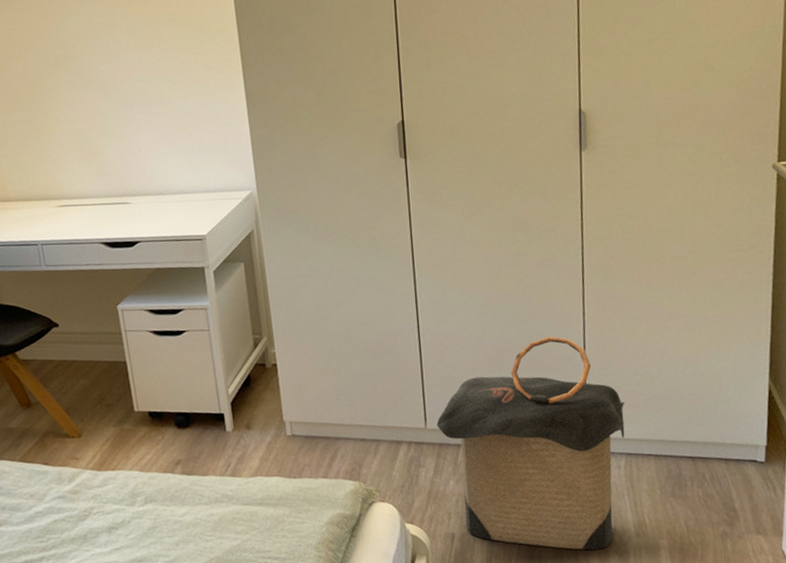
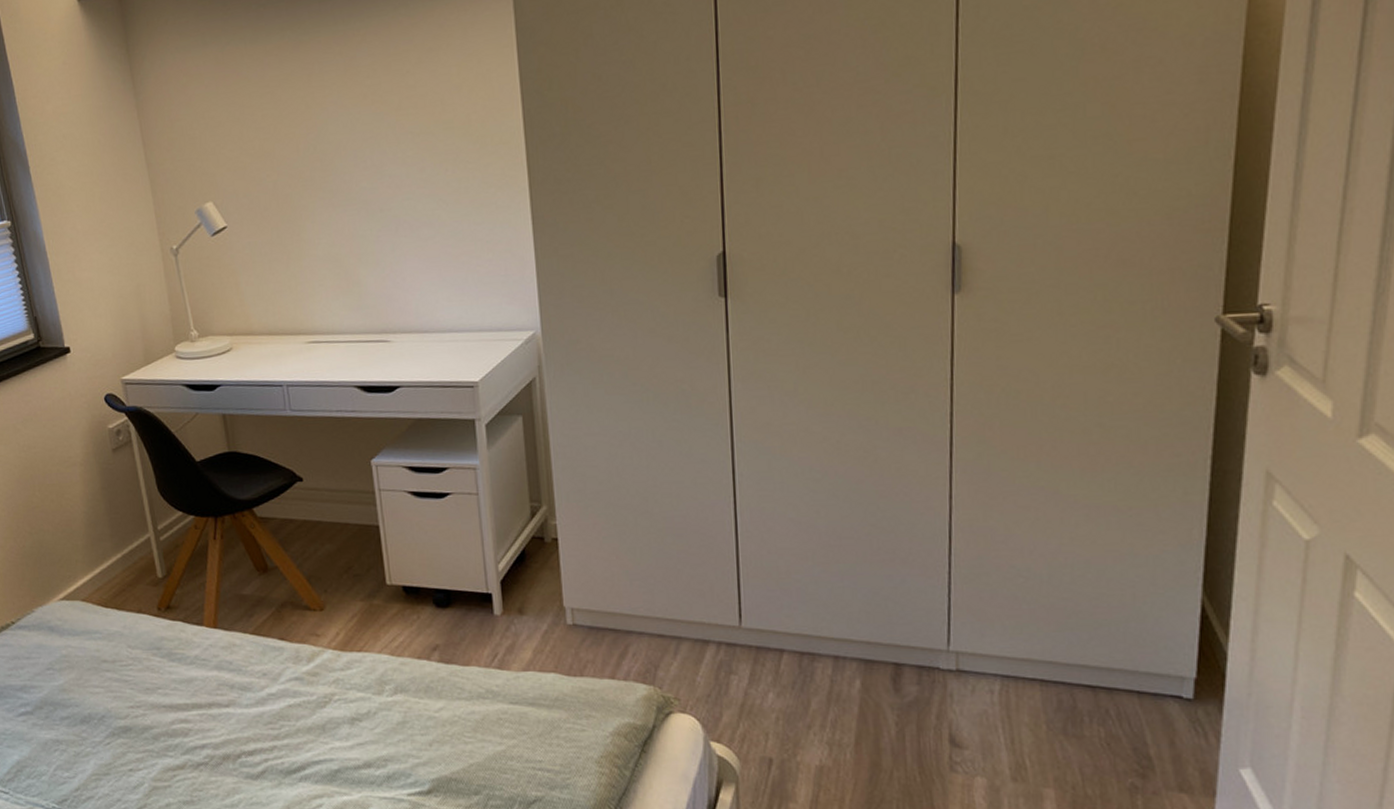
laundry hamper: present [437,336,625,550] -> none [754,522,1003,794]

